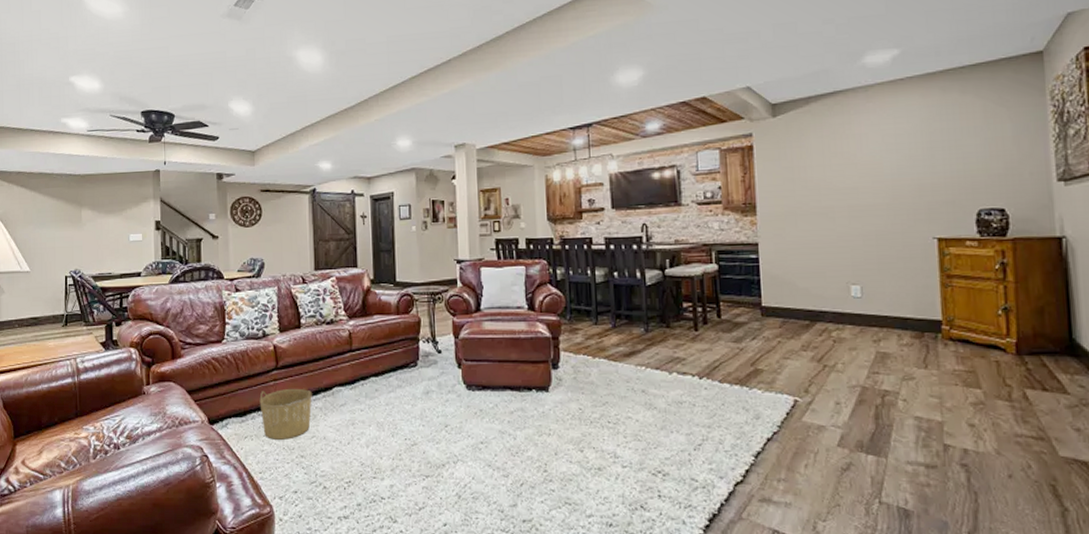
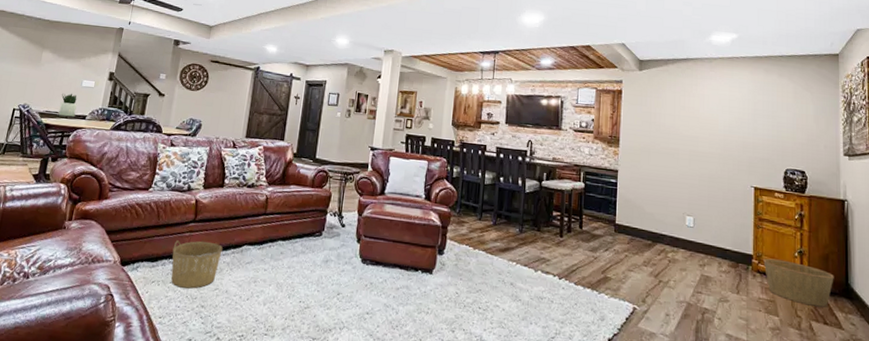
planter: none [111,251,130,277] -> present [57,94,77,117]
basket: none [956,321,1053,371] -> present [763,258,834,307]

